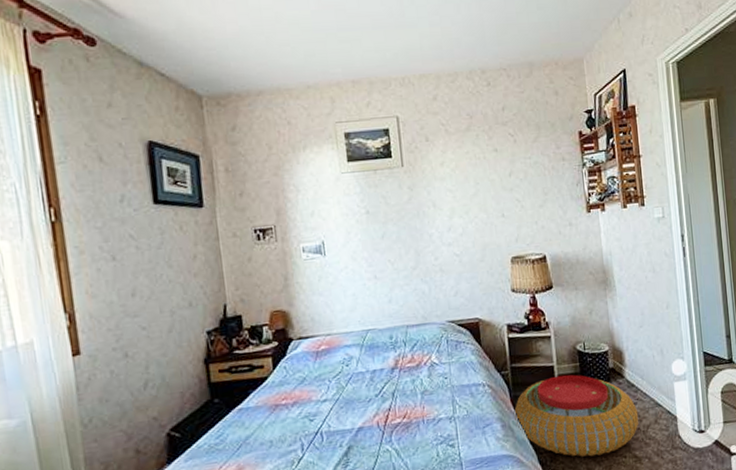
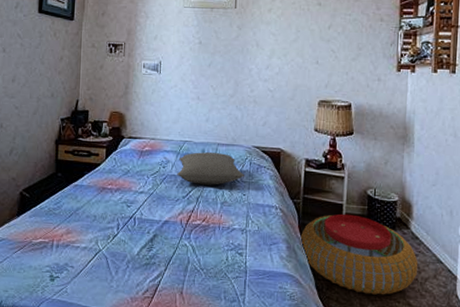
pillow: none [363,335,443,378] -> present [177,152,244,185]

